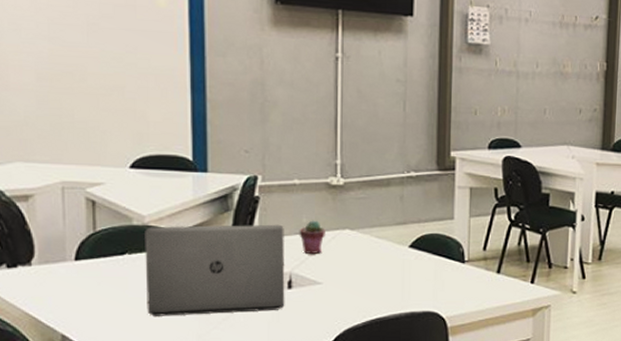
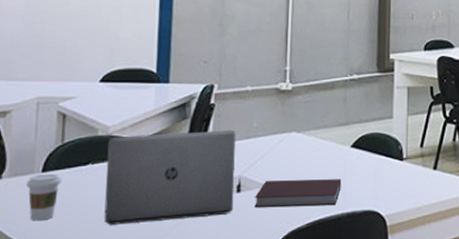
coffee cup: none [58,262,98,310] -> present [25,173,62,221]
potted succulent: present [299,220,325,254] -> none [249,124,274,157]
notebook: none [307,278,399,305] -> present [254,179,342,207]

